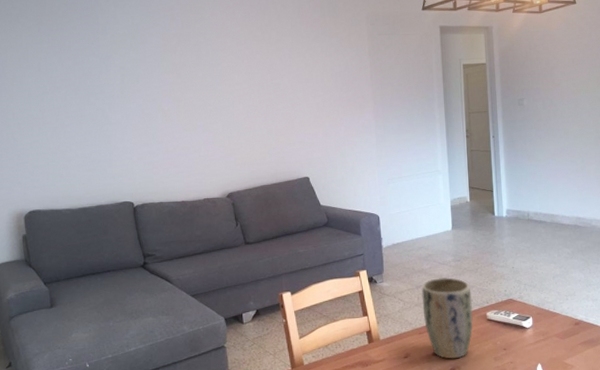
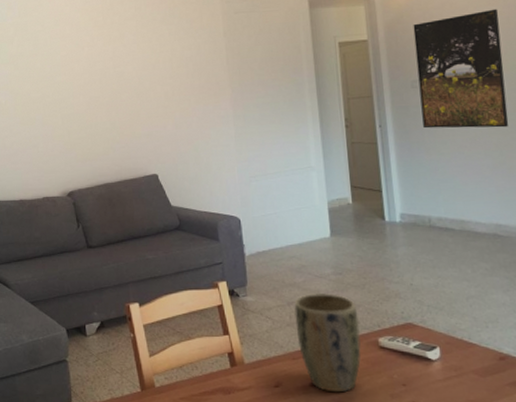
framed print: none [521,42,589,140] -> present [413,9,509,129]

